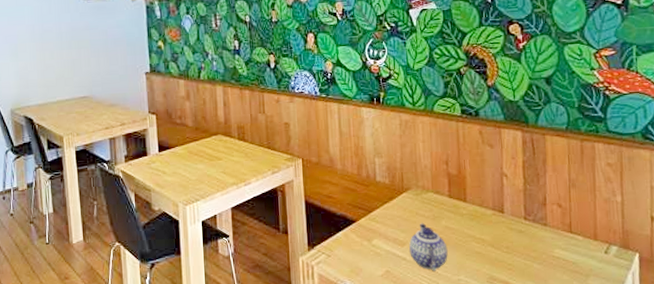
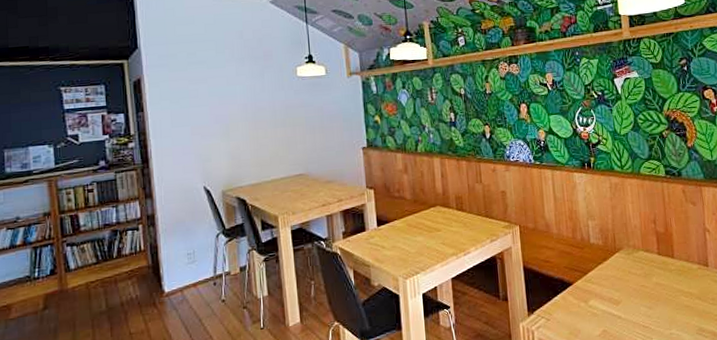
teapot: present [409,222,448,271] -> none [623,280,660,327]

